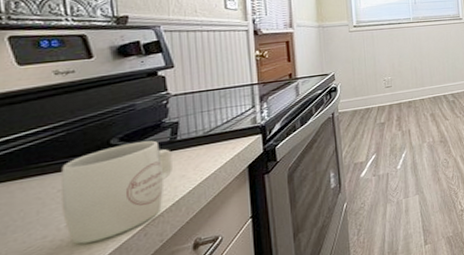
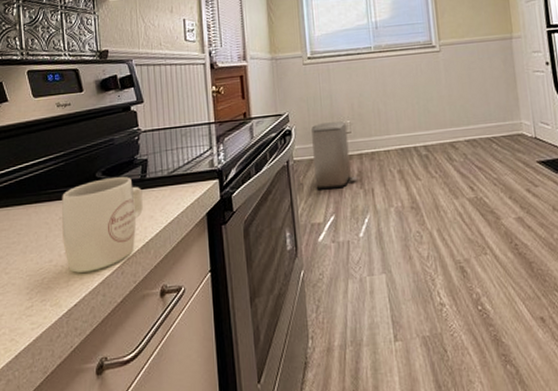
pedal bin: none [356,77,397,135] -> present [311,121,358,190]

